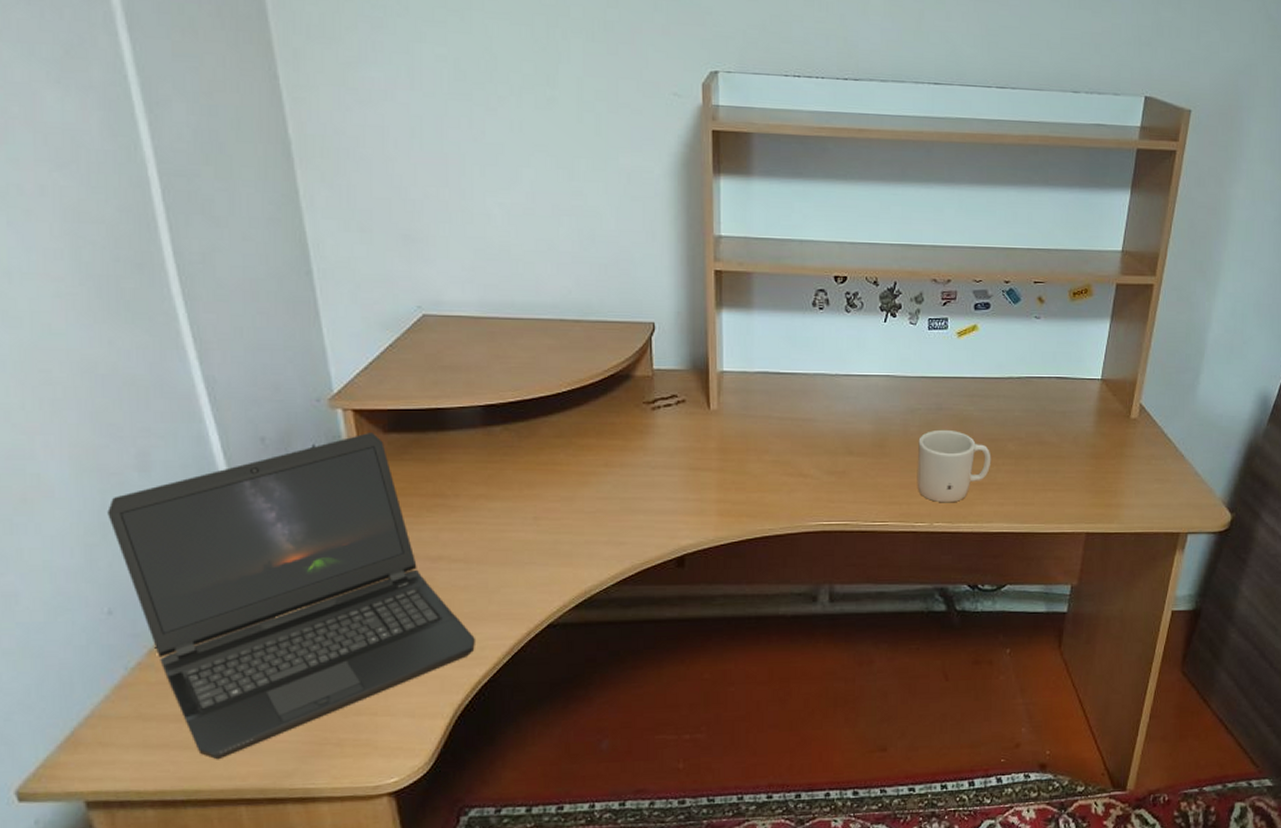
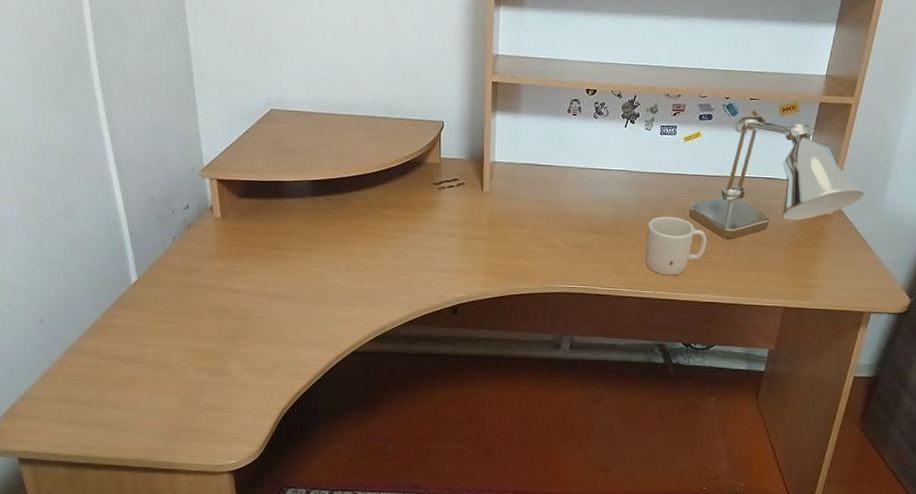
laptop computer: present [107,433,475,760] -> none [43,197,297,436]
desk lamp: none [967,302,1173,453] -> present [688,115,864,239]

